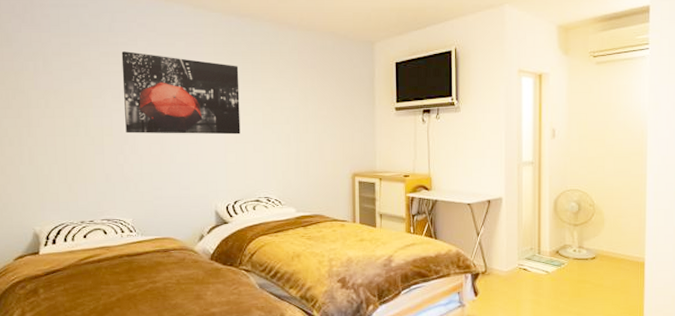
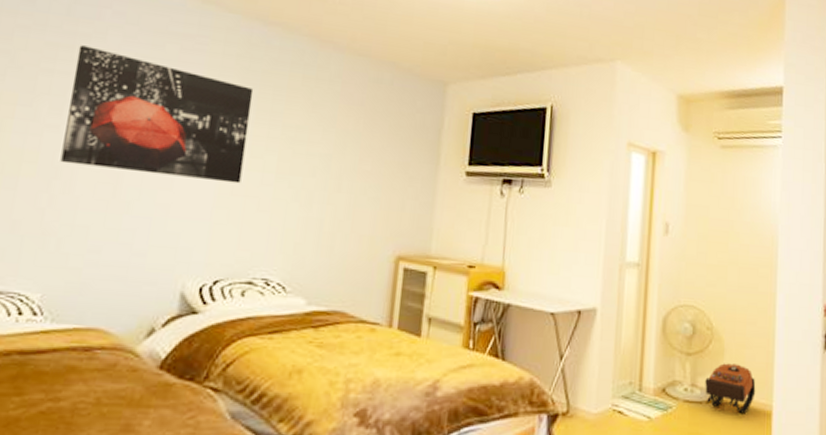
backpack: none [590,229,631,265] -> present [705,363,756,414]

